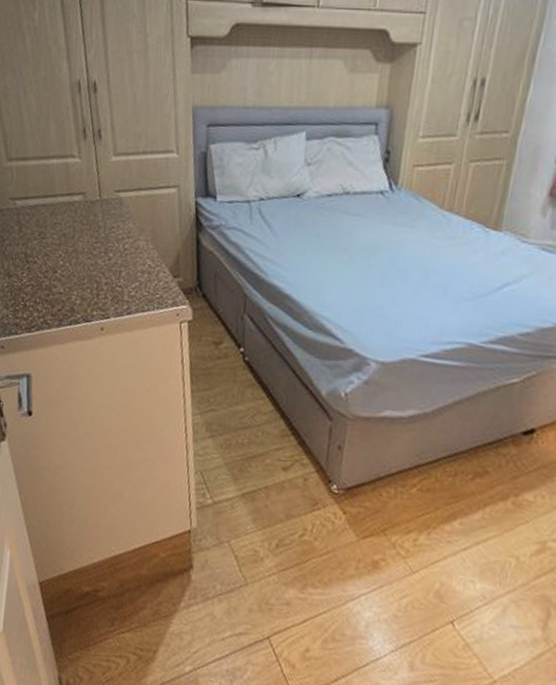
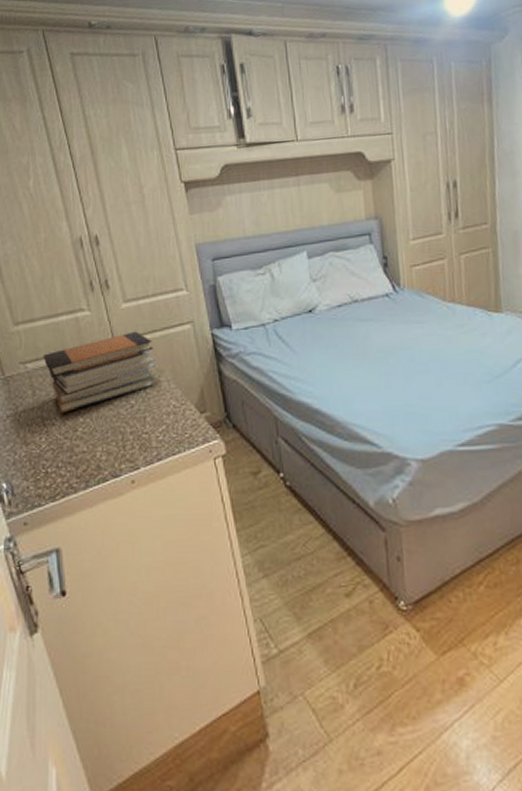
book stack: none [31,186,138,254] -> present [43,331,157,413]

